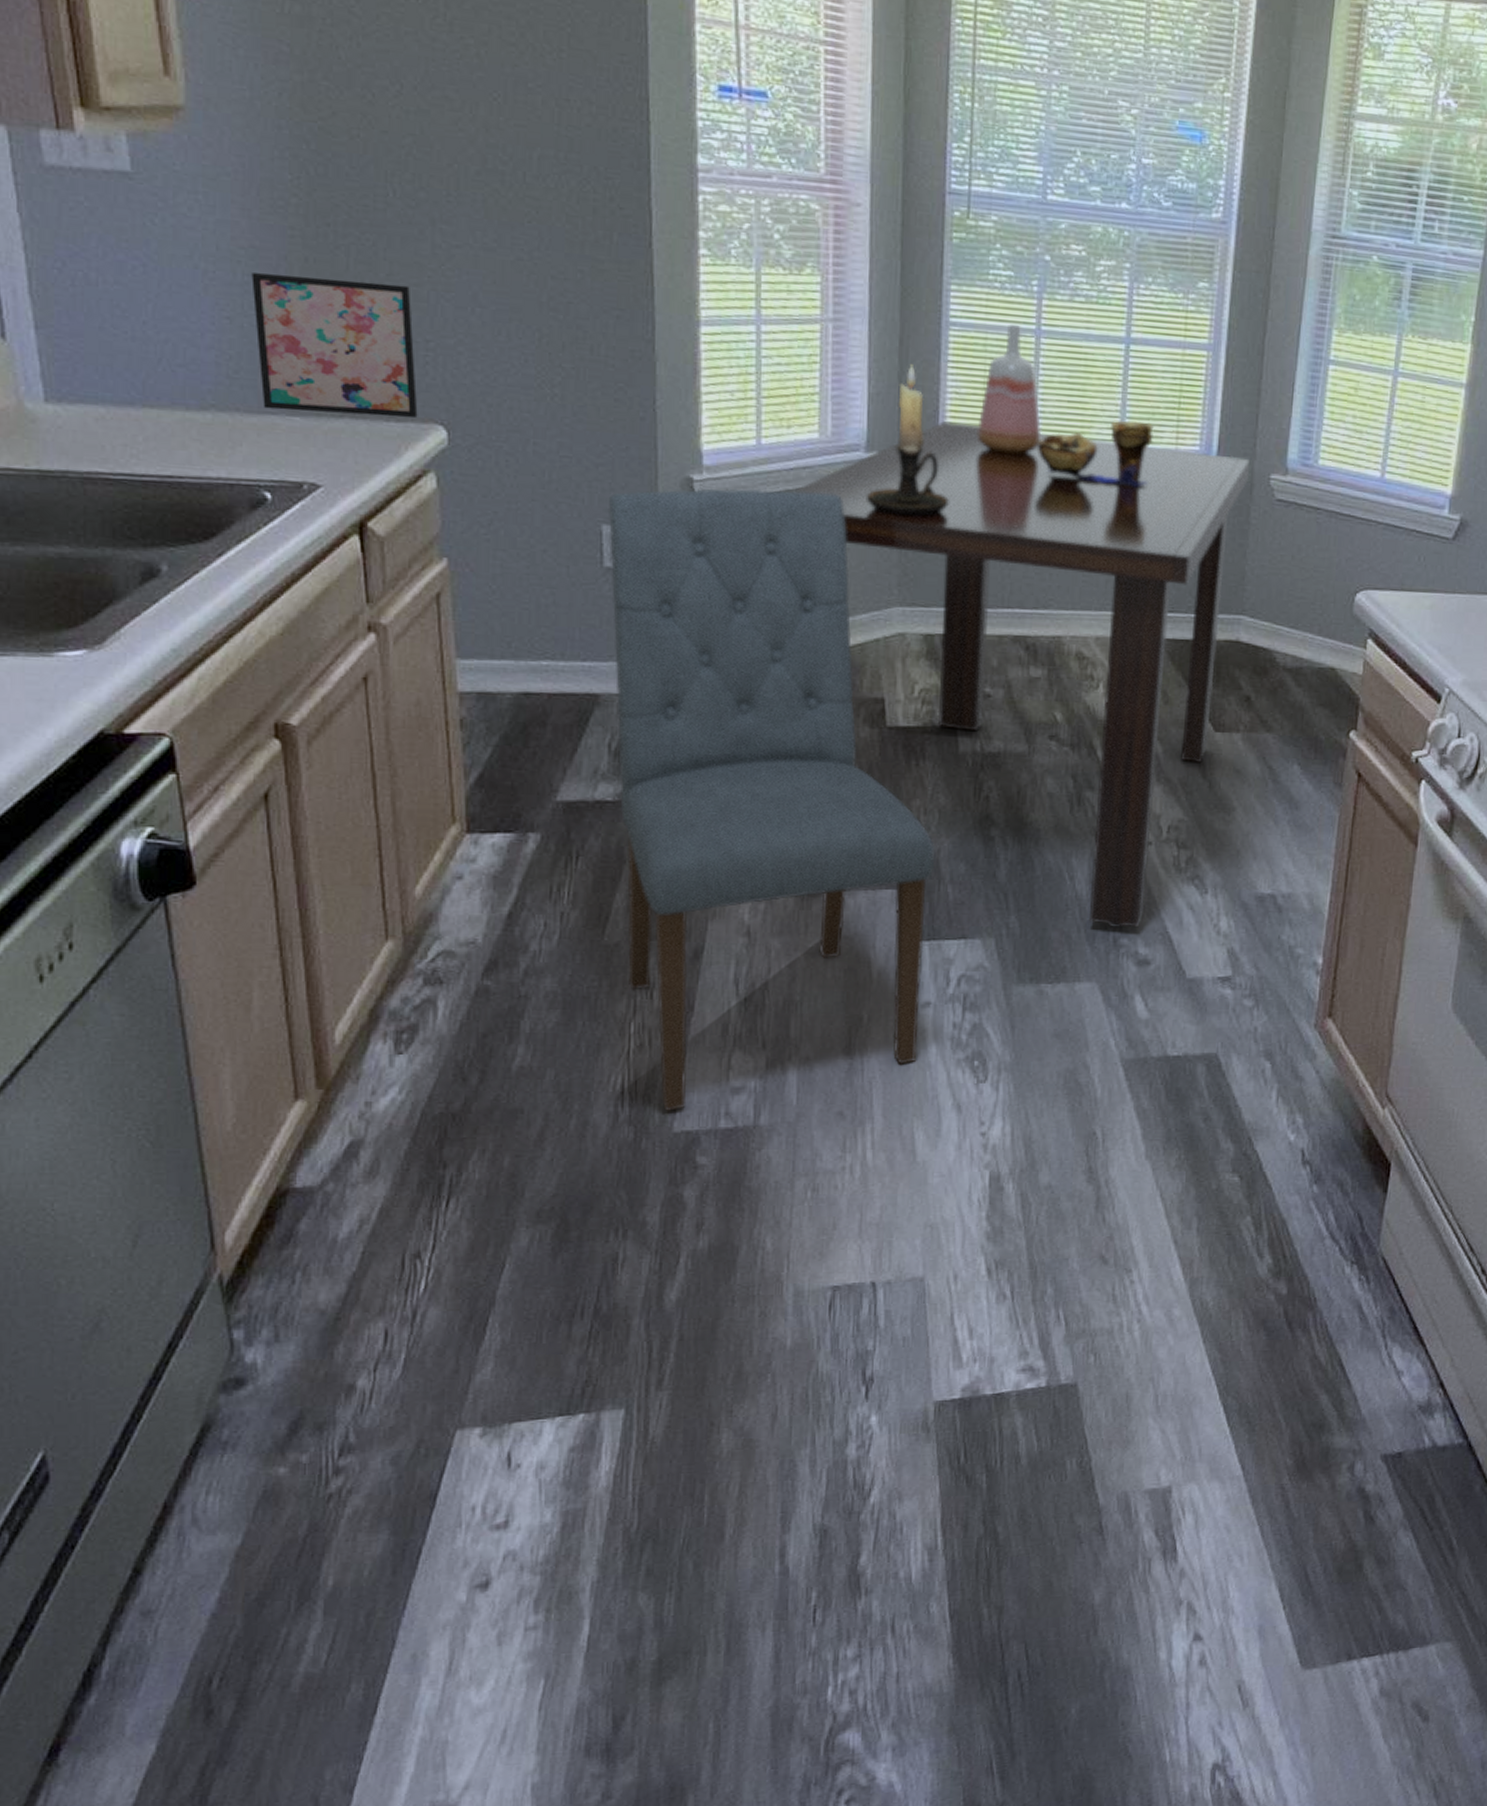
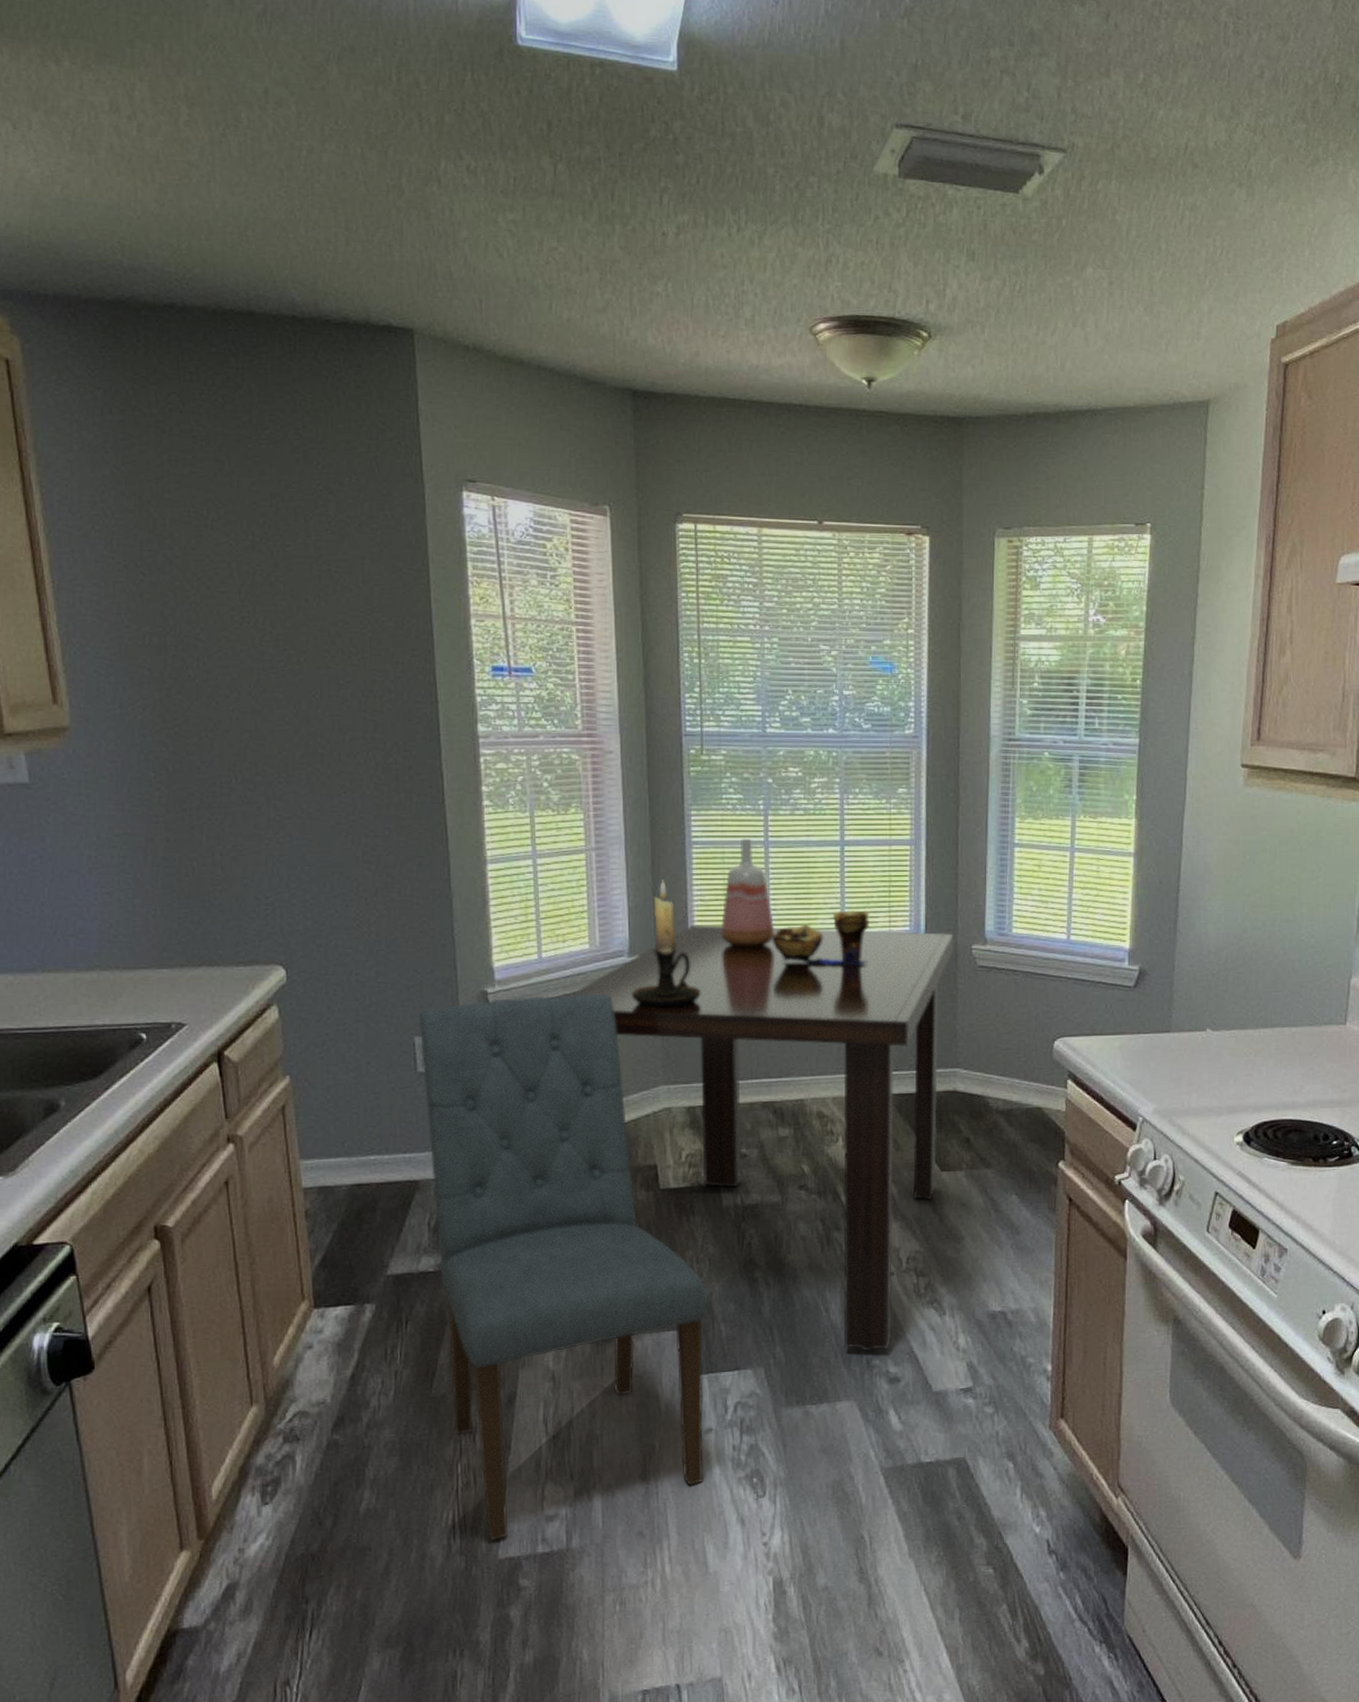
wall art: present [251,272,418,419] -> none [125,853,262,965]

